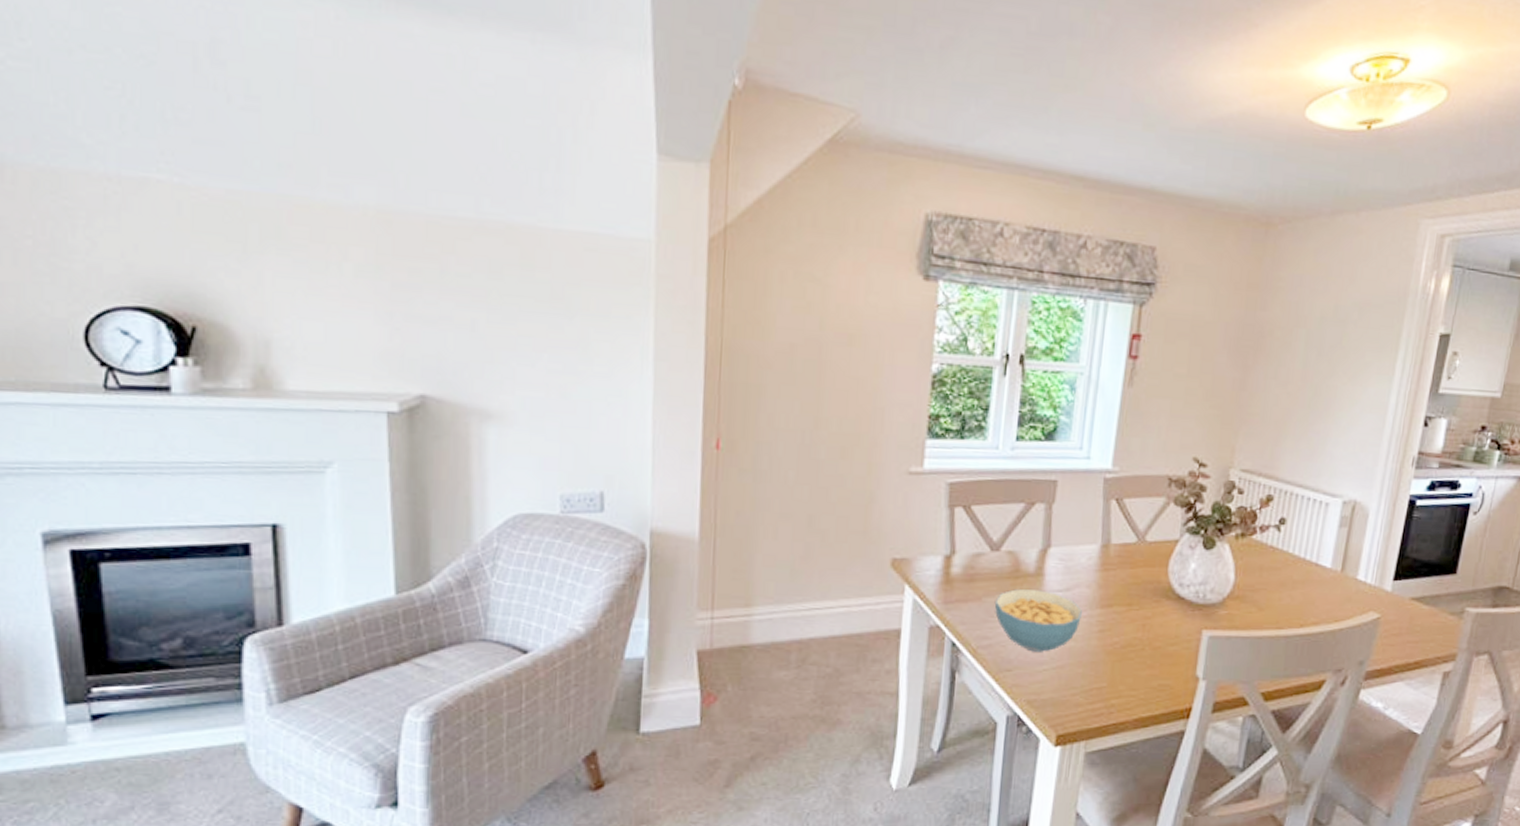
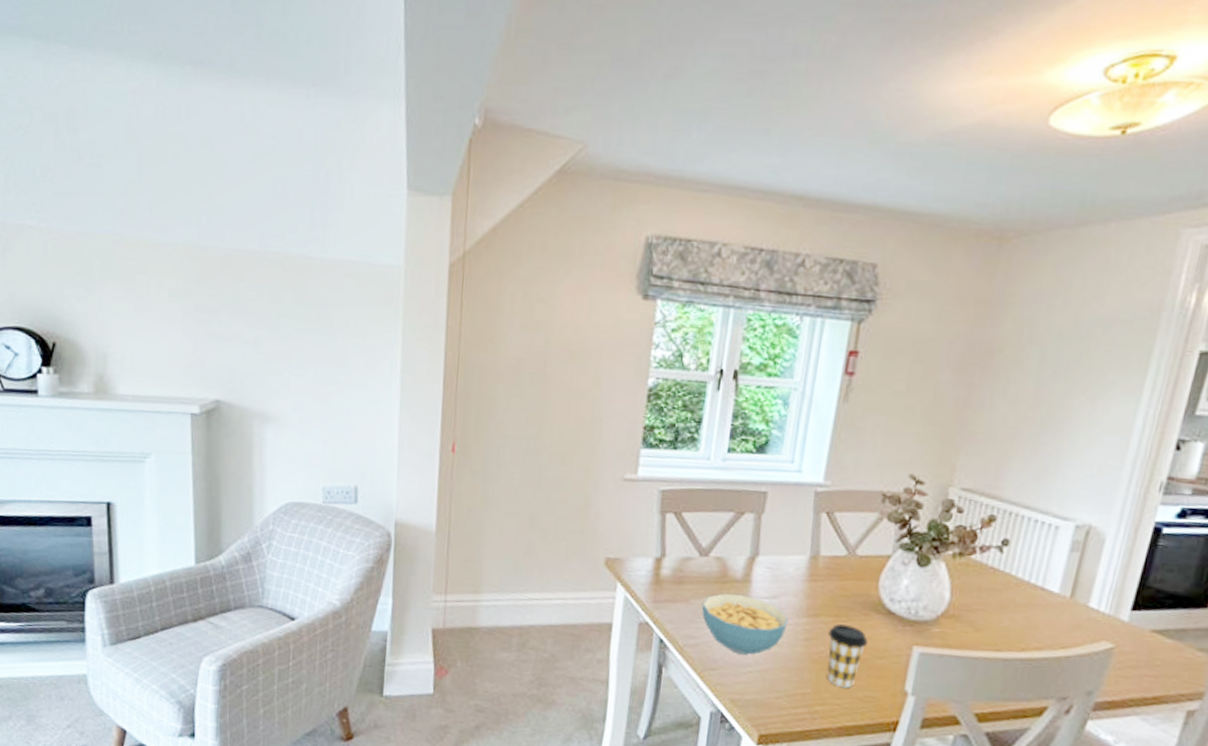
coffee cup: none [1121,613,1160,679] -> present [827,624,868,688]

